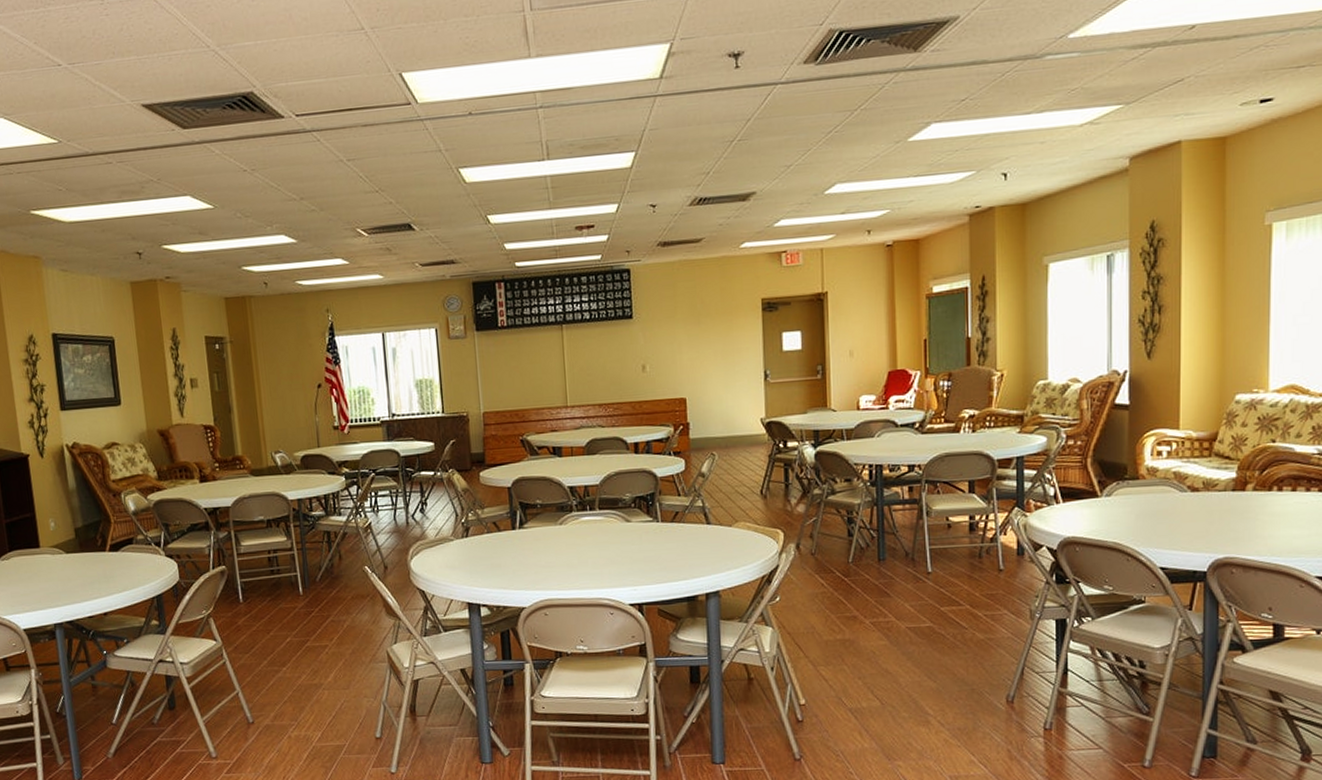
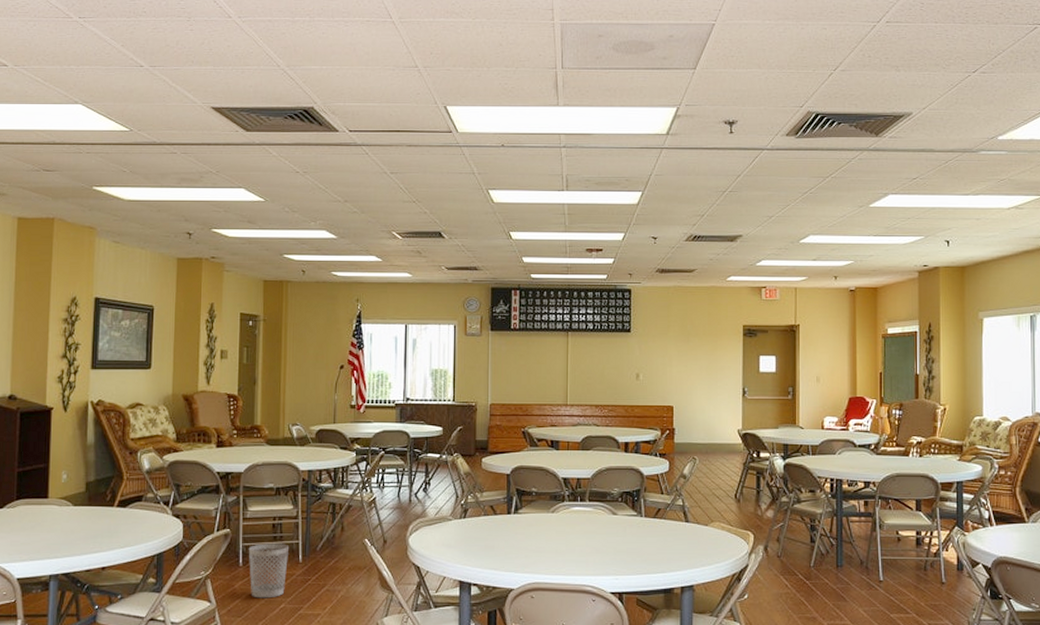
wastebasket: none [246,577,289,634] -> present [248,543,288,598]

